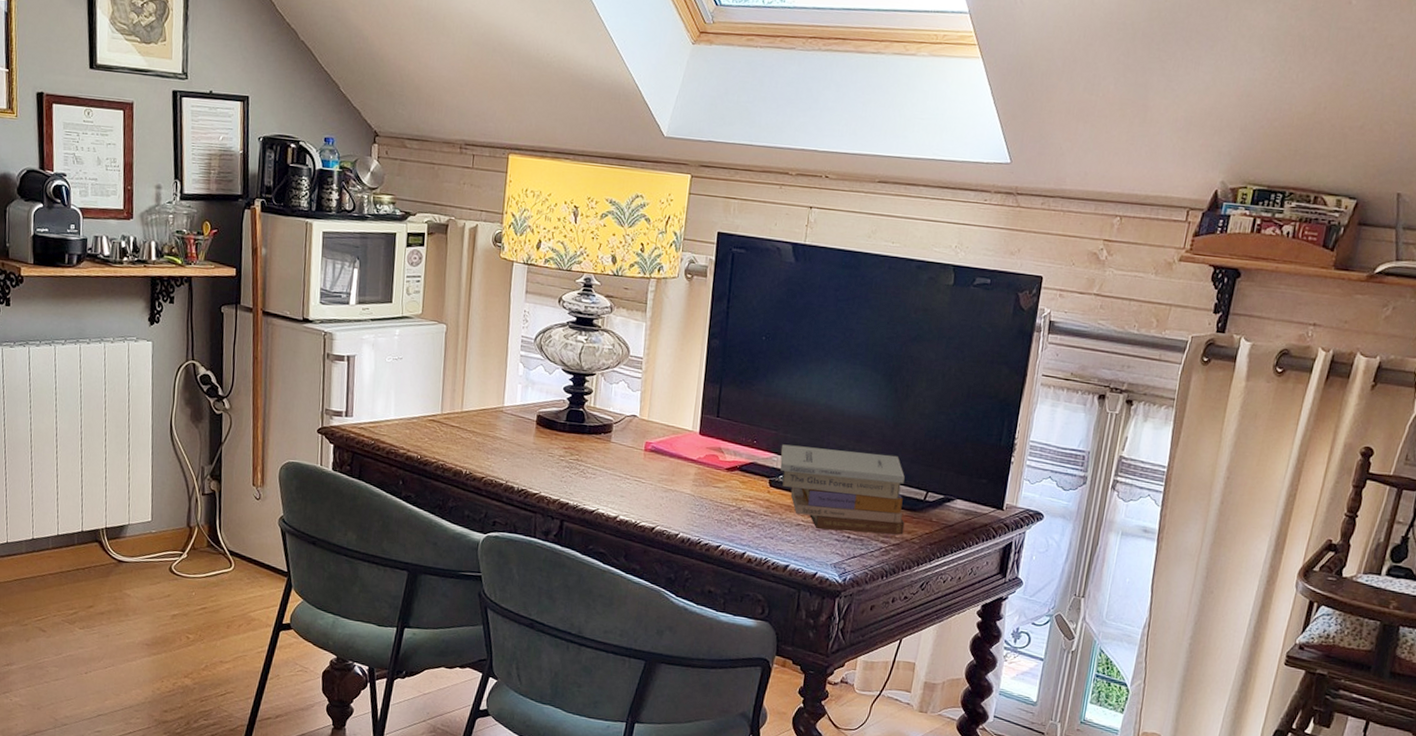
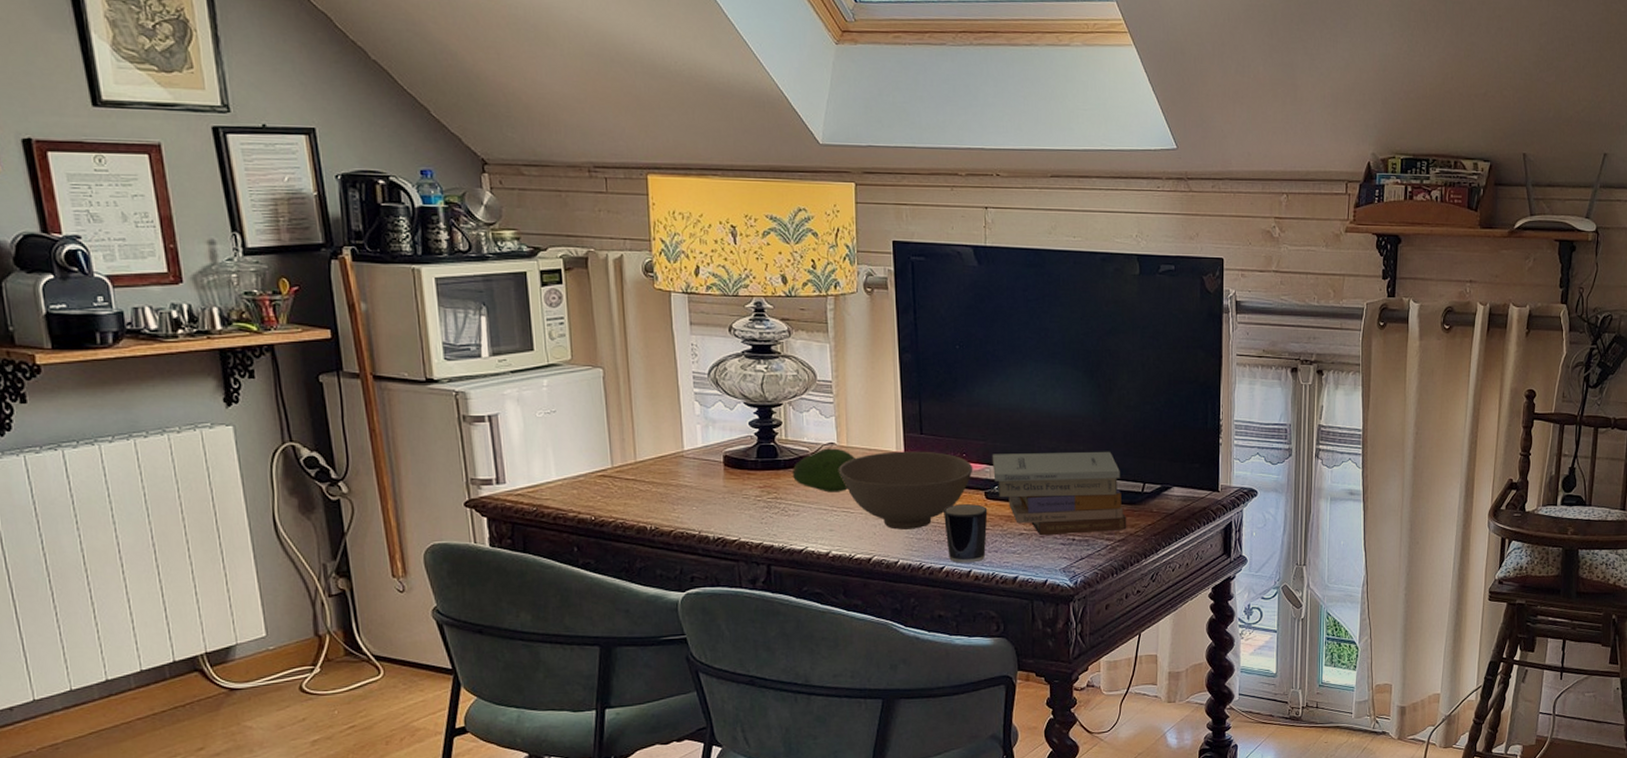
fruit: none [595,419,654,462] -> present [793,448,855,493]
bowl: none [637,429,762,506] -> present [839,451,973,530]
mug: none [726,488,770,546] -> present [944,504,988,563]

